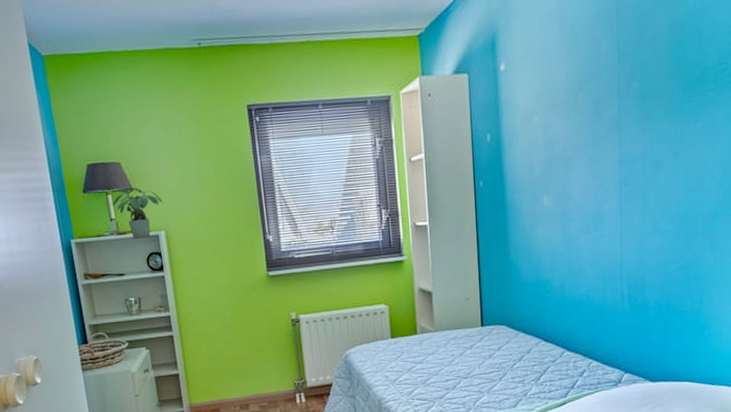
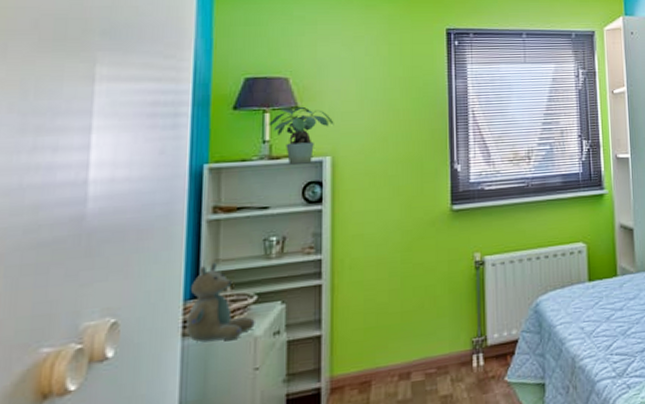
teddy bear: none [81,317,130,376] -> present [186,262,255,343]

